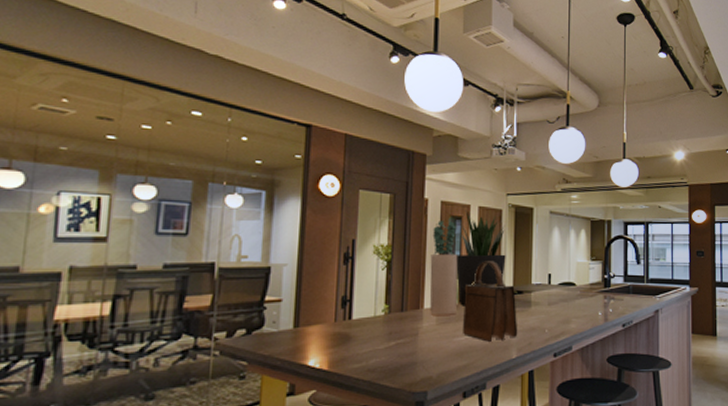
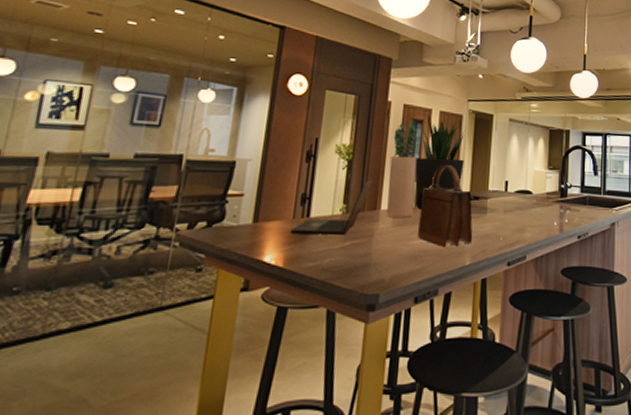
laptop: none [334,279,415,336] -> present [291,180,374,235]

